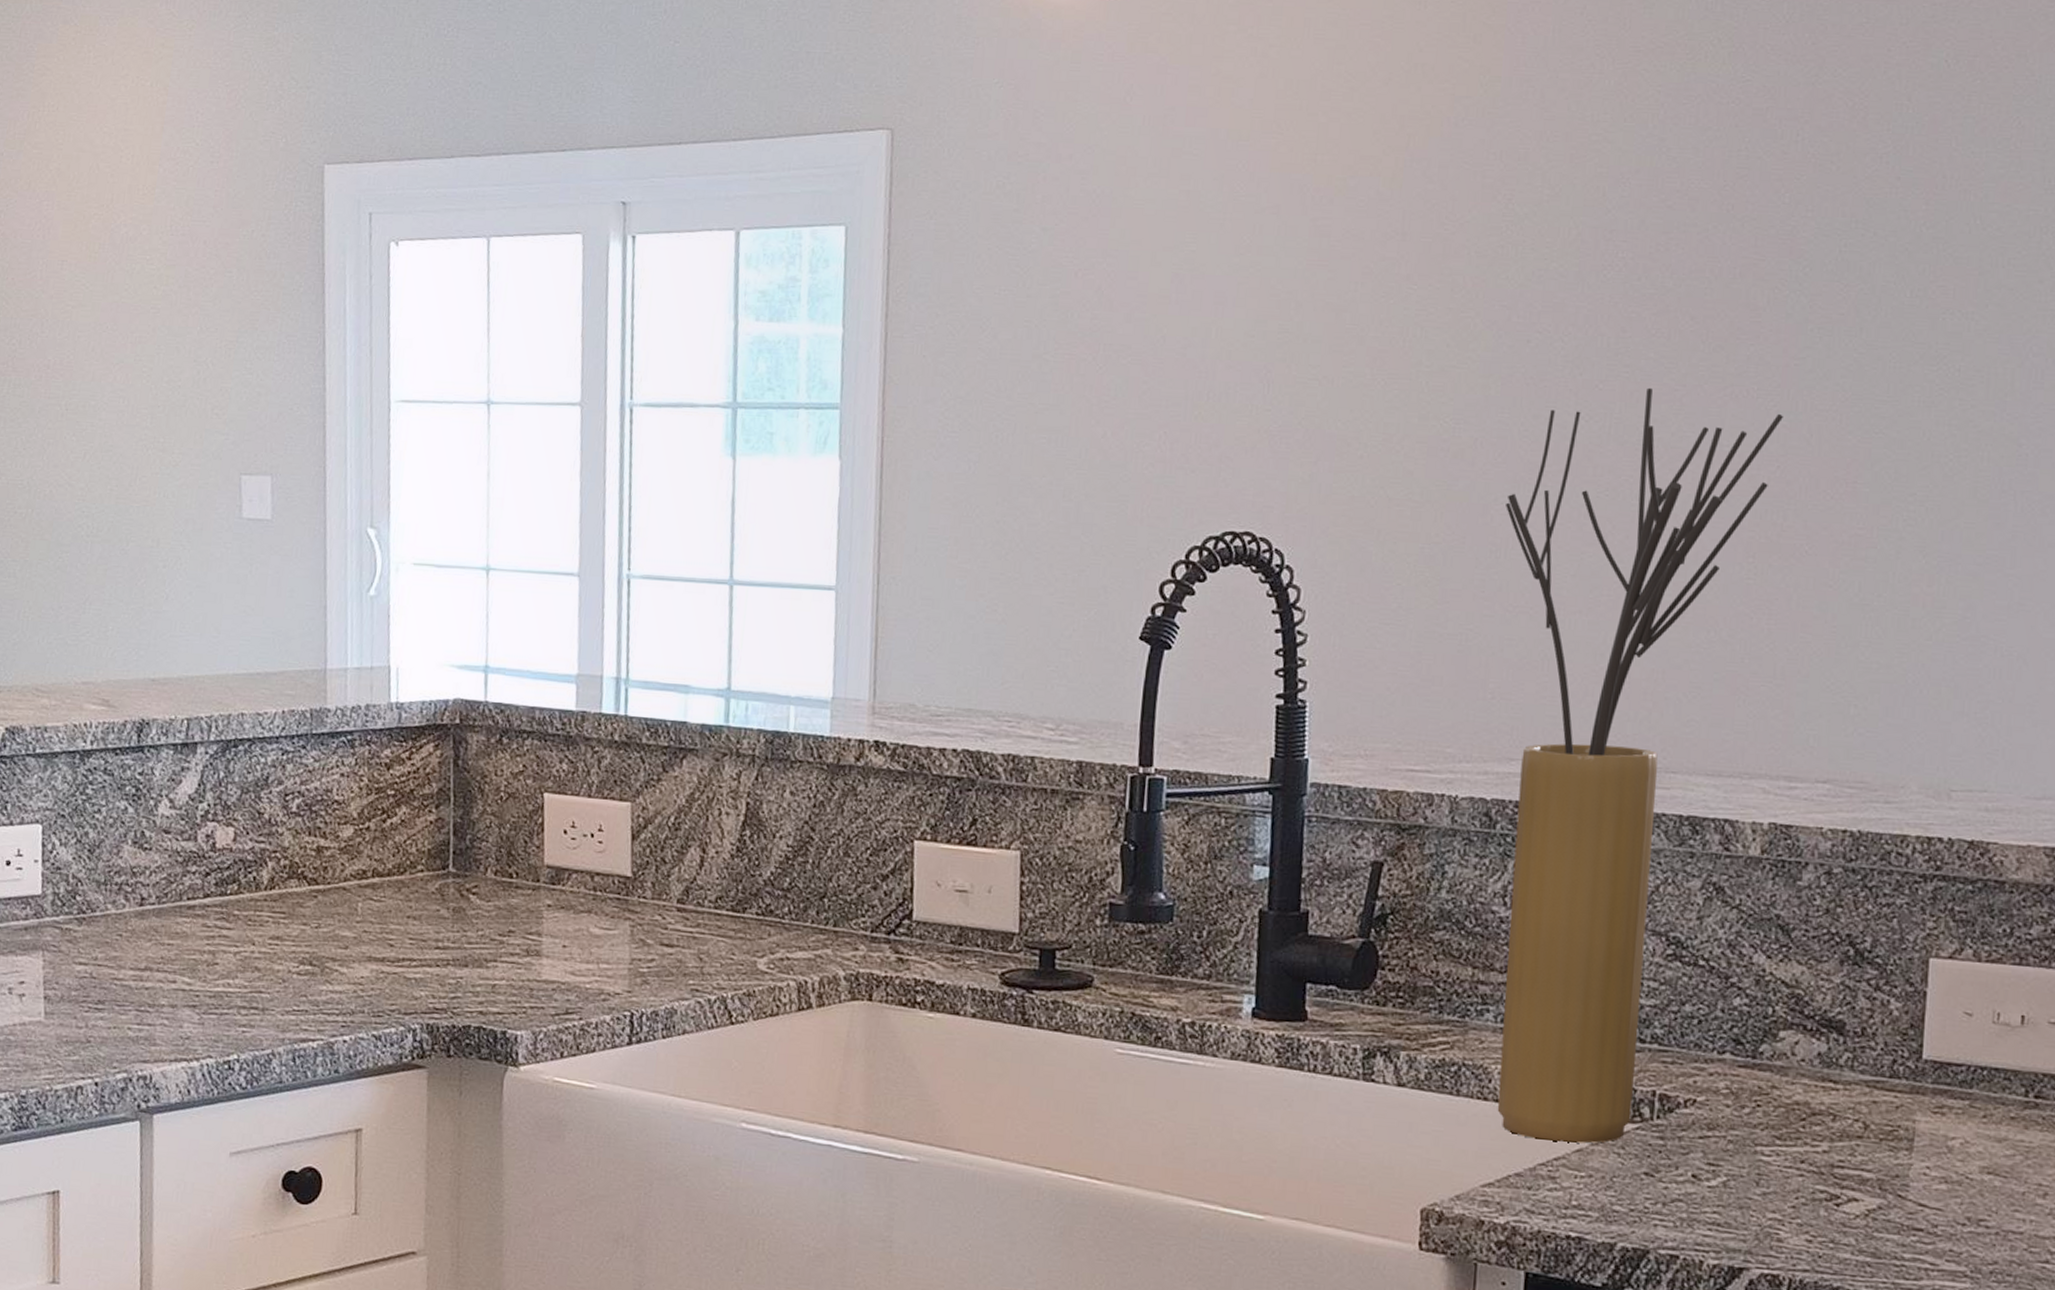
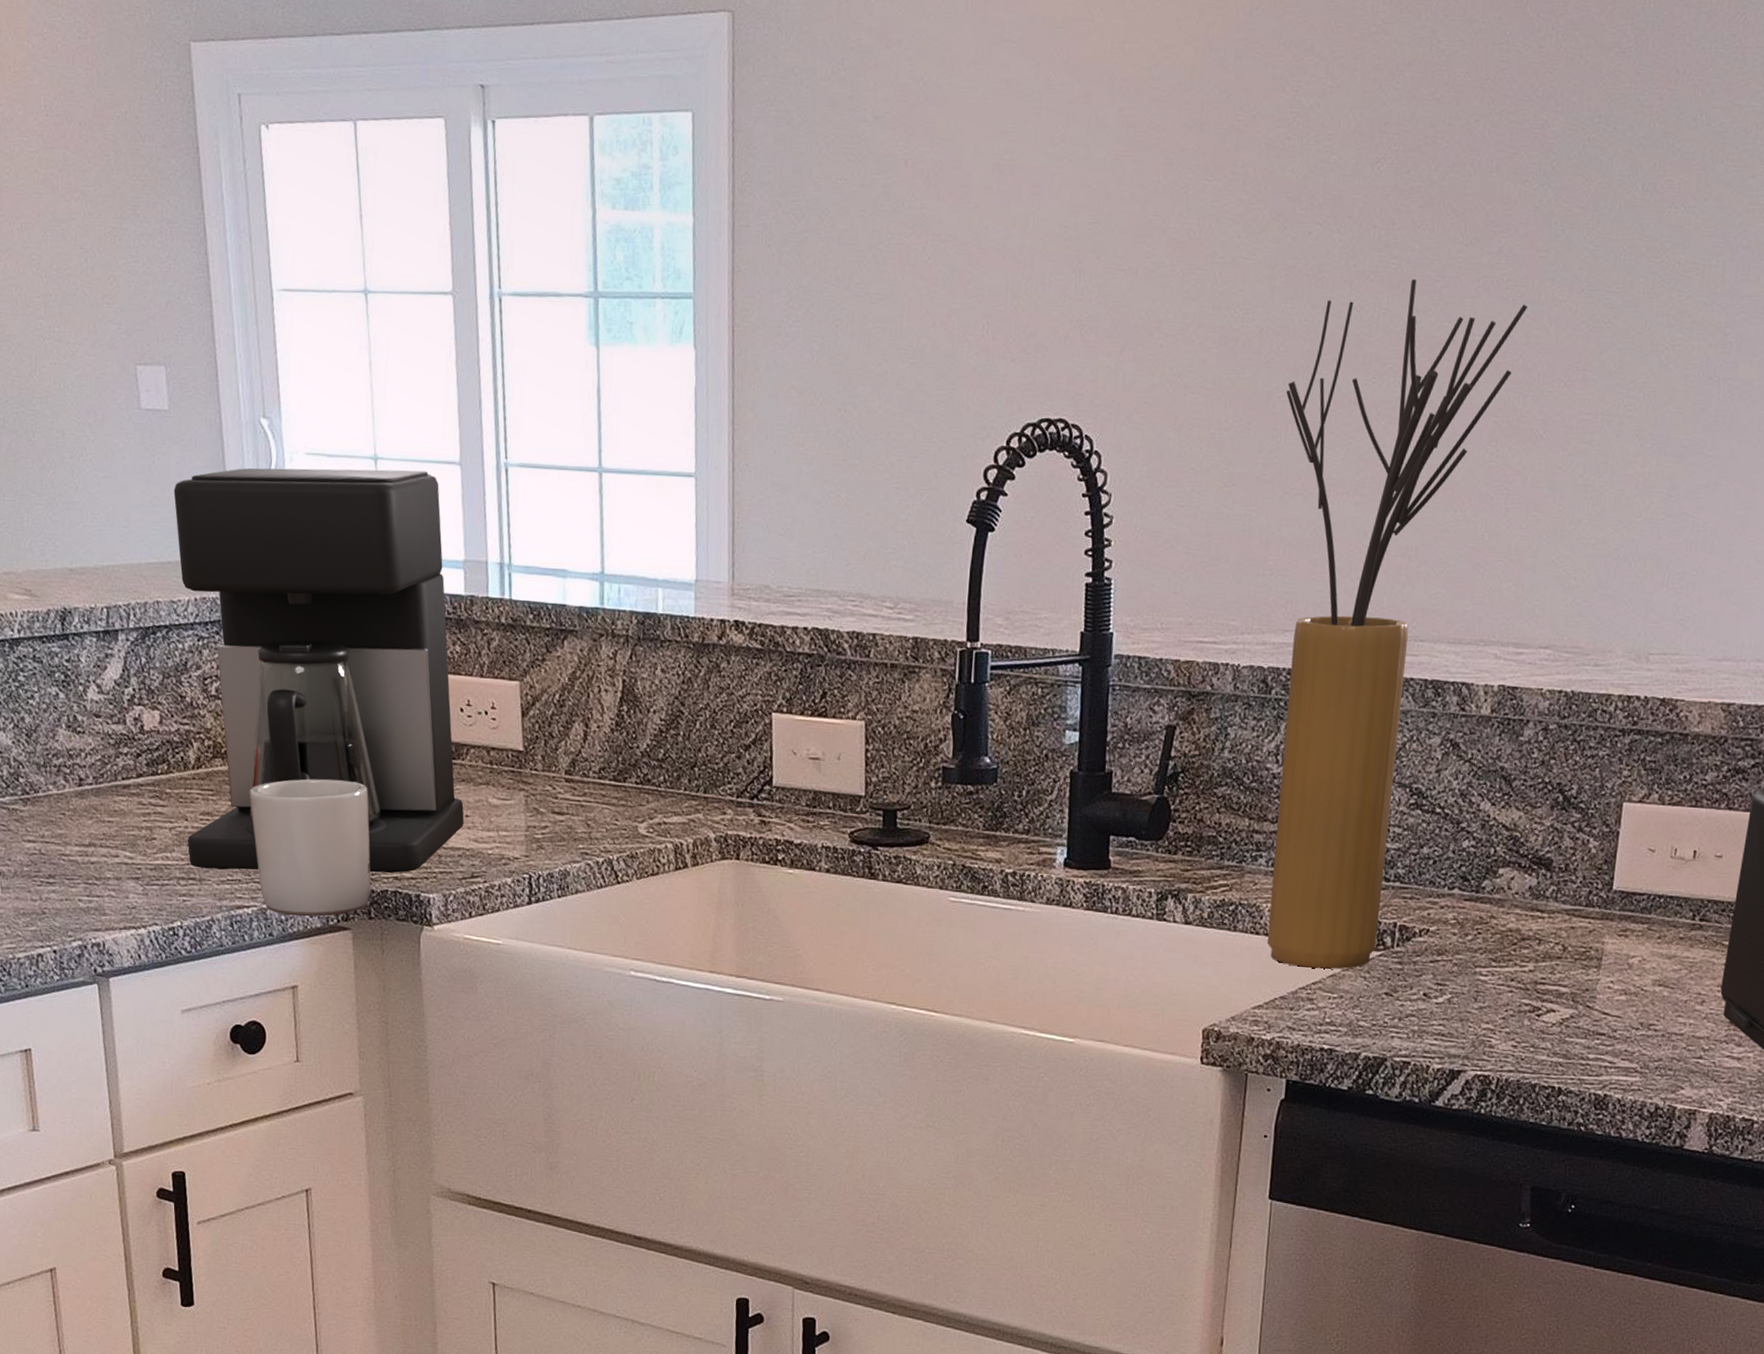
coffee maker: none [252,578,562,1007] -> present [173,468,464,873]
mug: none [324,902,456,1053] -> present [249,778,371,917]

